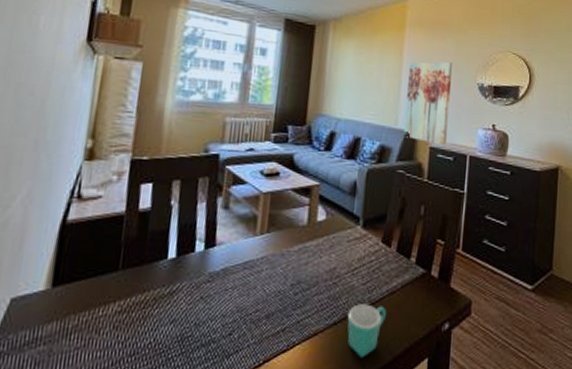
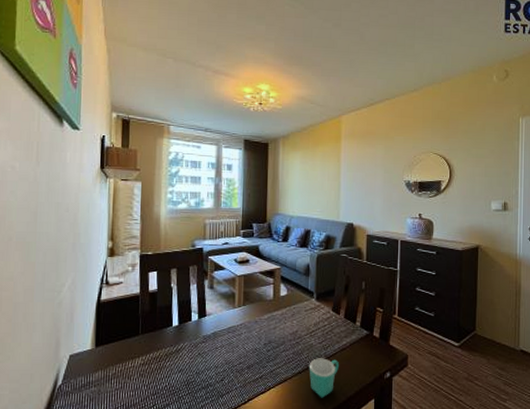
wall art: present [404,61,453,147] -> none [345,164,383,234]

